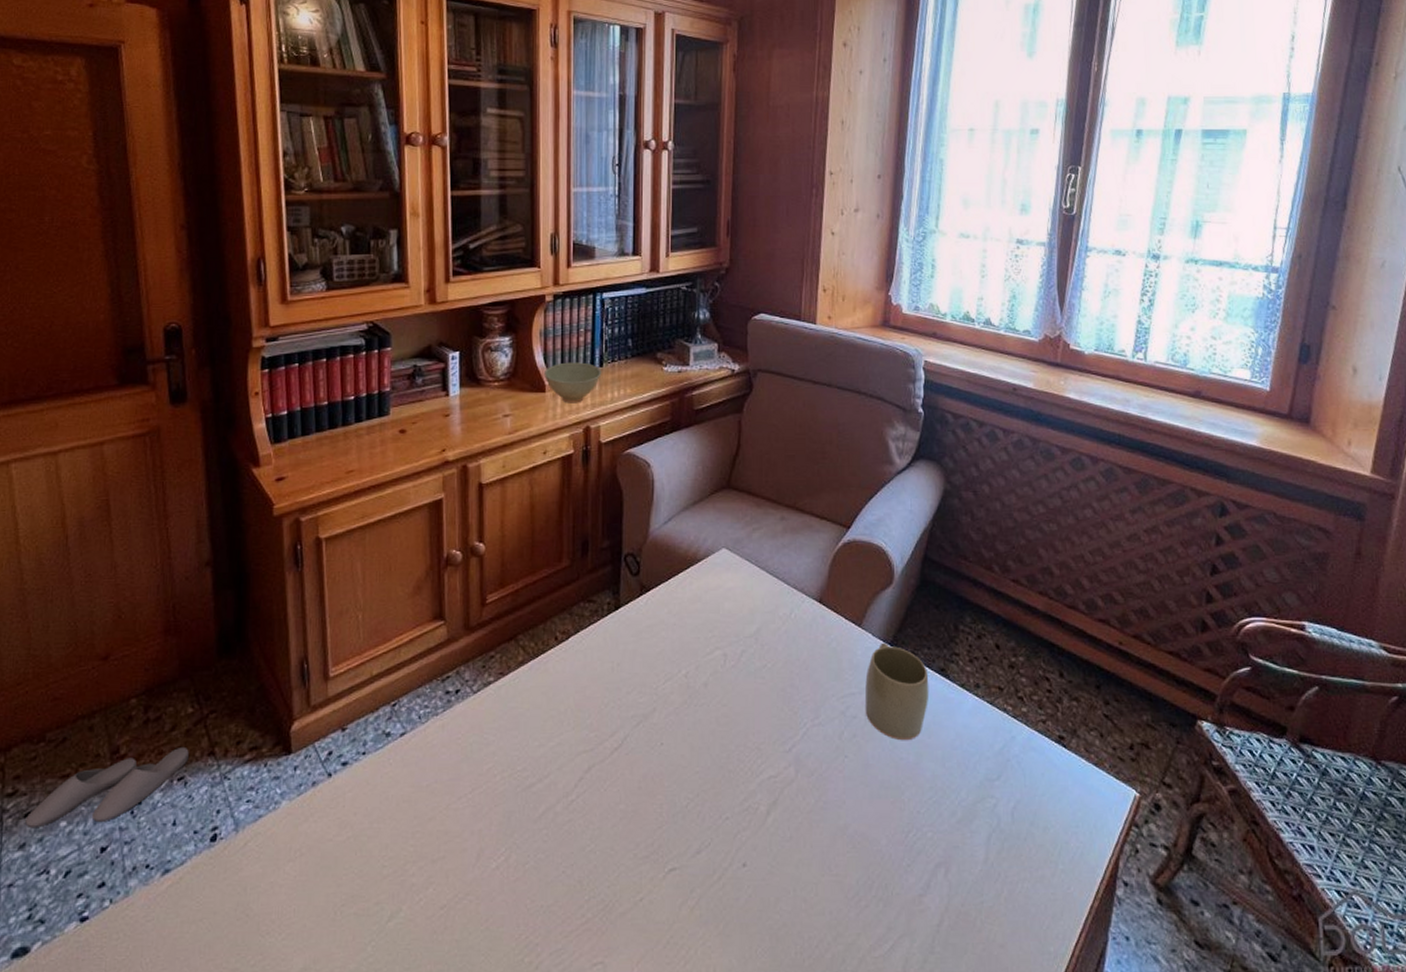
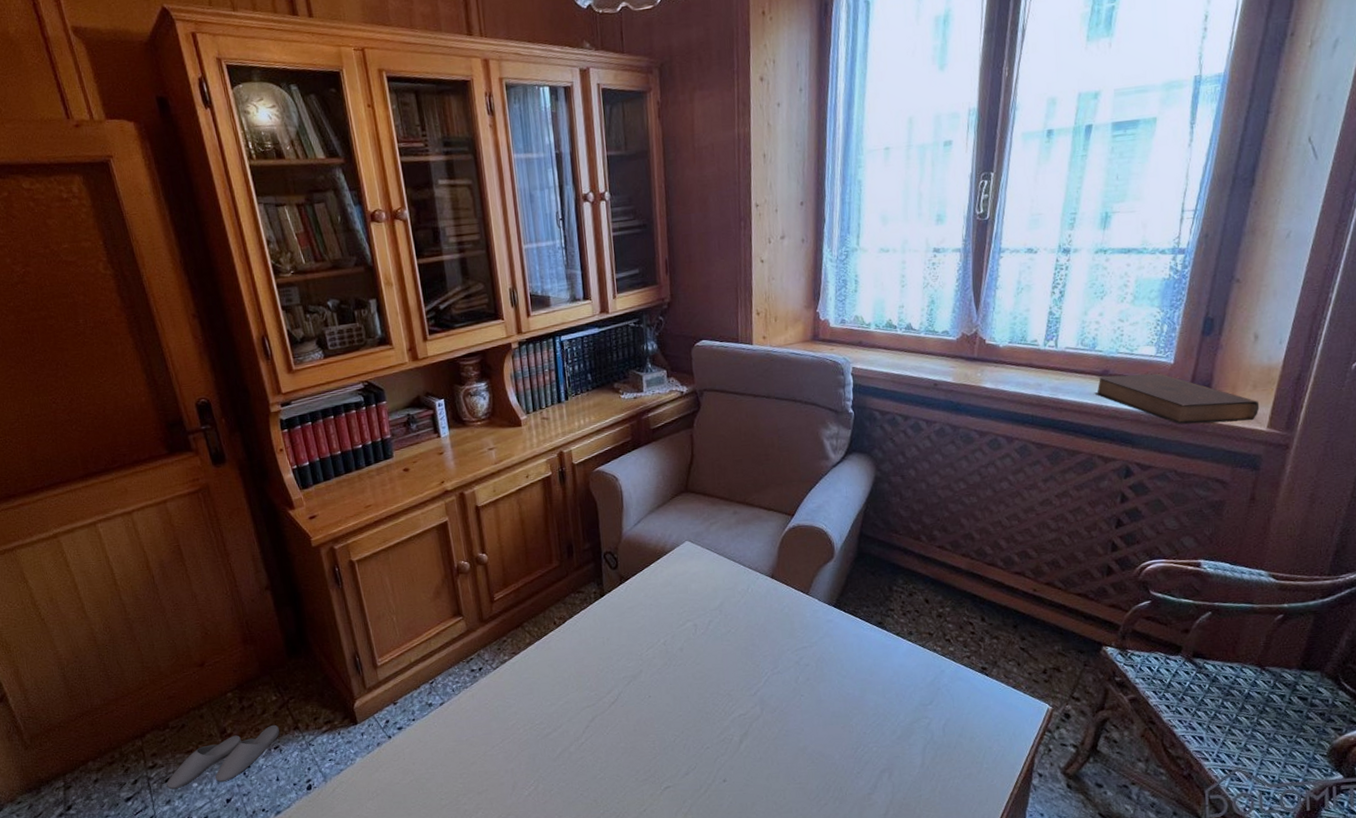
bowl: present [545,362,602,403] -> none [519,398,568,434]
mug: present [864,642,930,740] -> none [814,605,870,680]
book: none [1186,397,1361,463] -> present [1094,373,1260,424]

